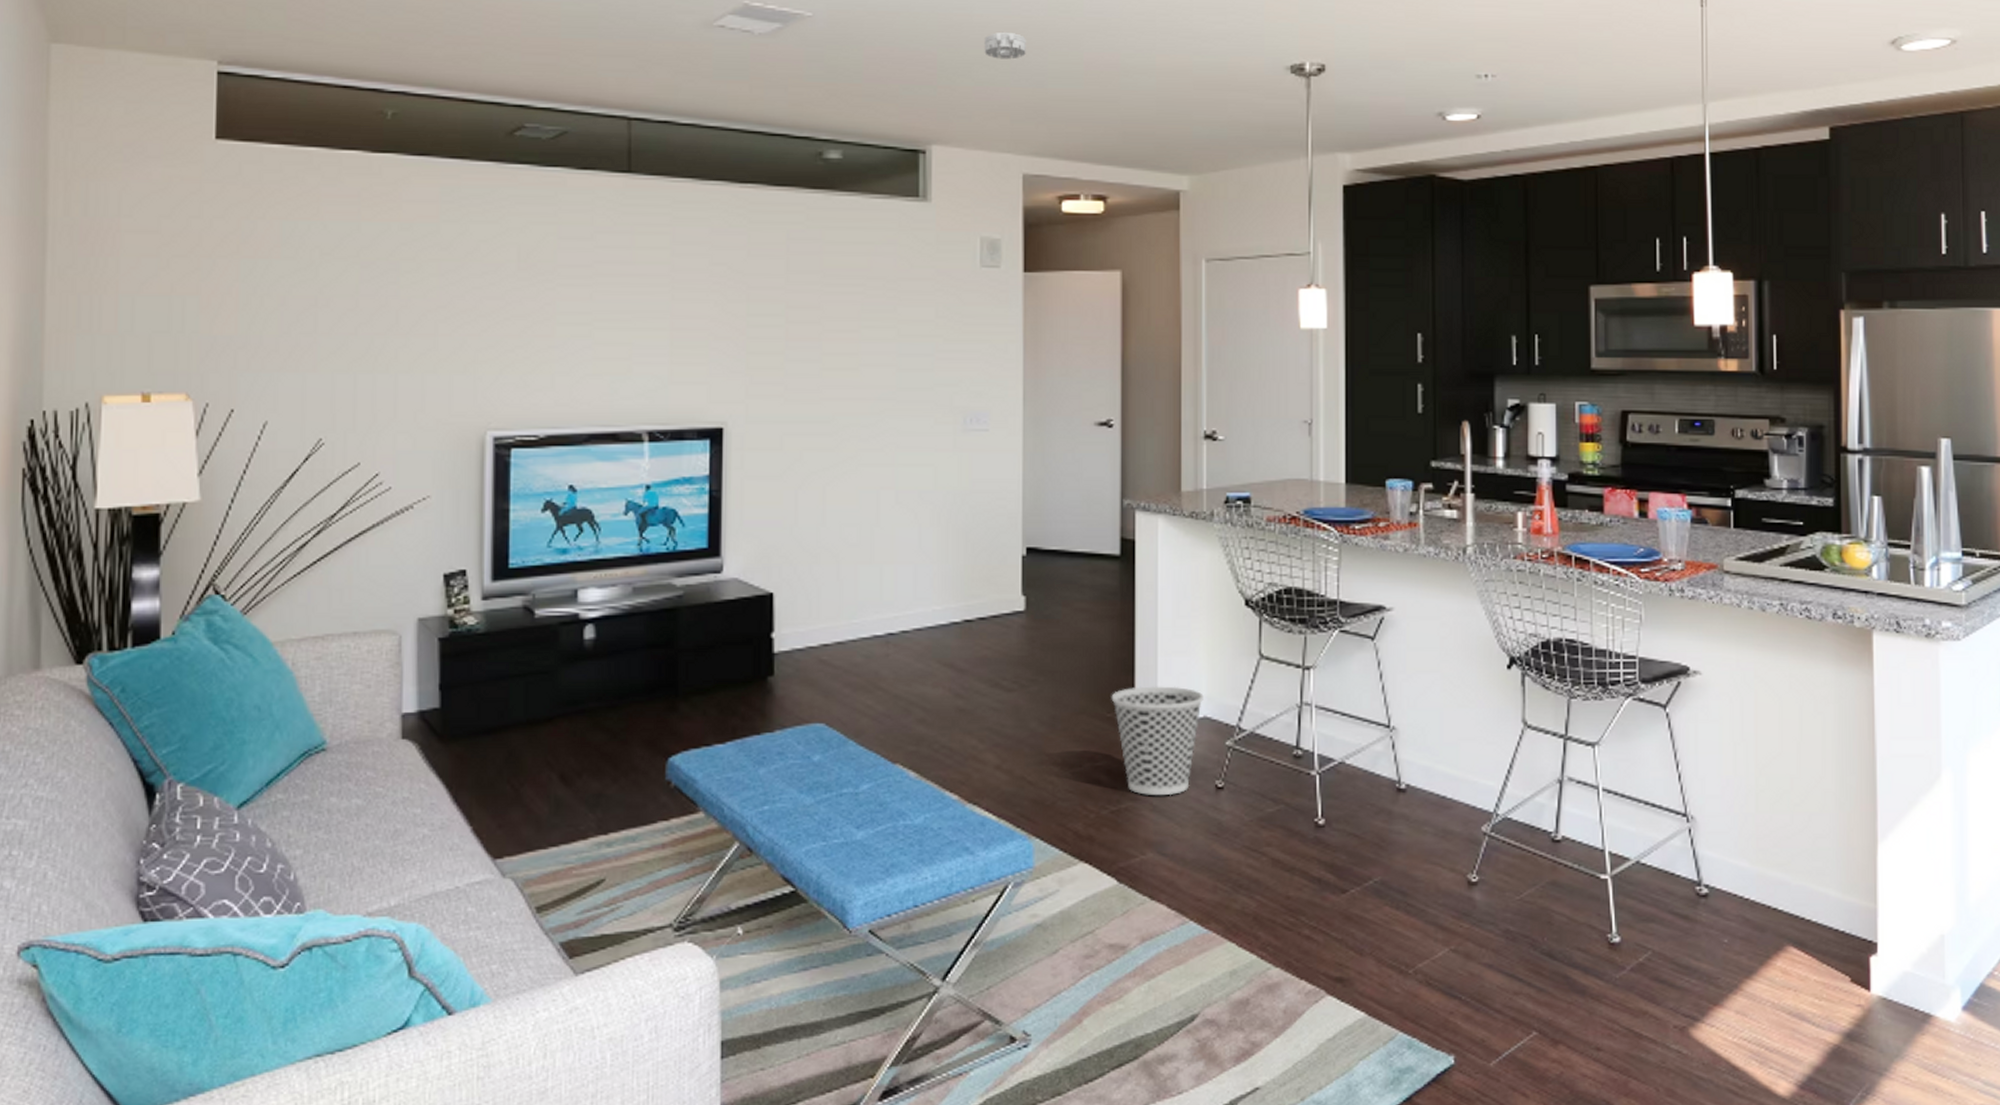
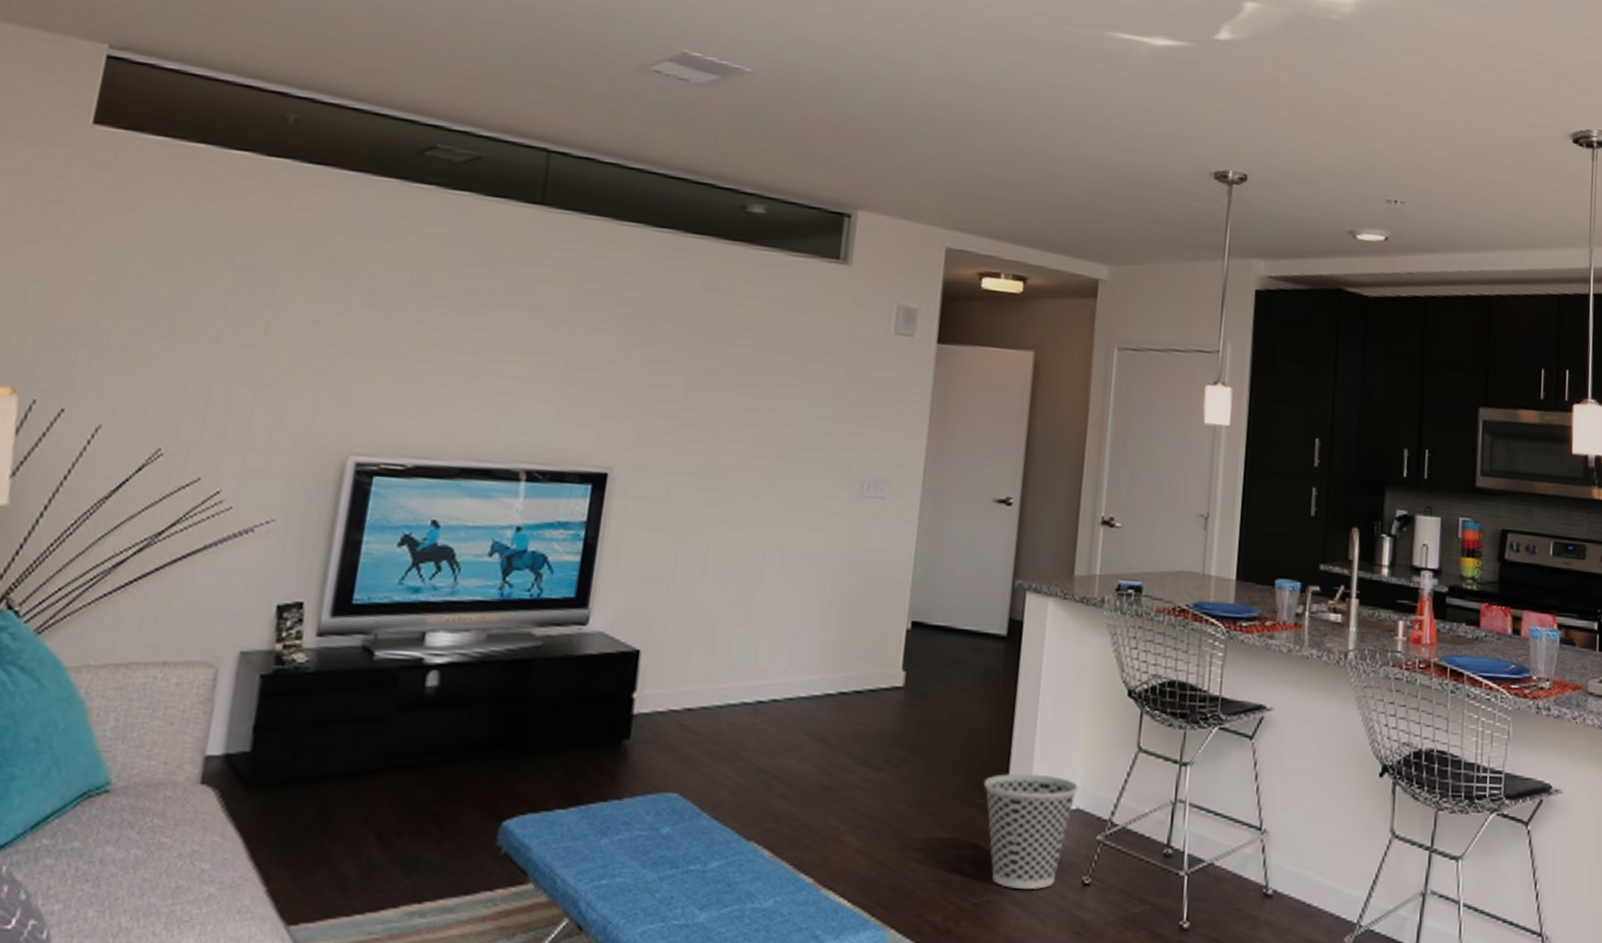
smoke detector: present [984,31,1026,60] -> none [920,109,962,137]

